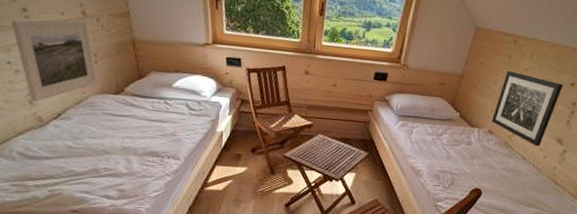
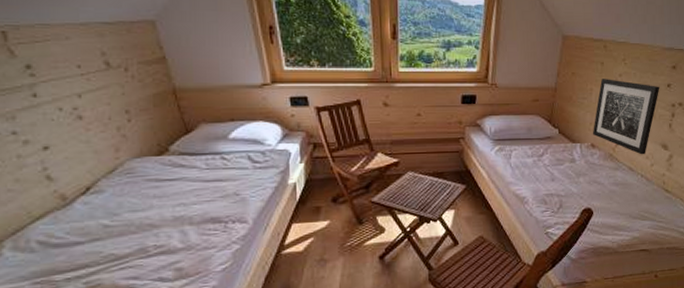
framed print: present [12,20,97,102] -> none [13,72,133,177]

